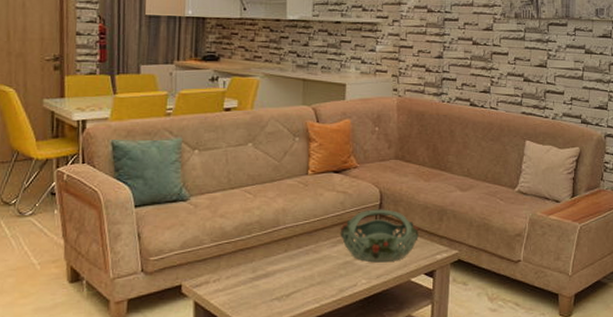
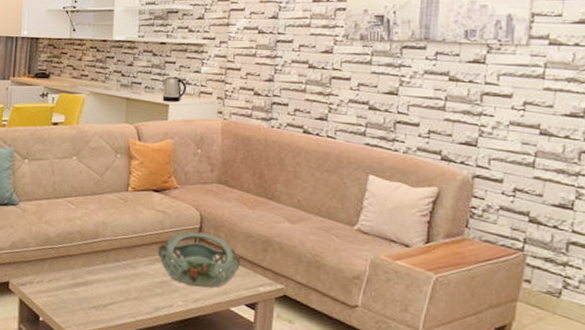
kettle: none [338,55,363,82] -> present [162,76,187,103]

